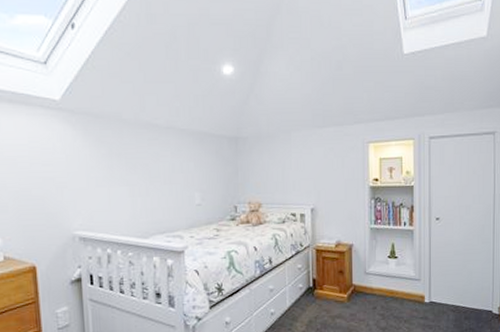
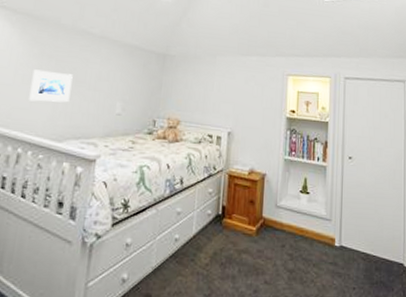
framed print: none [105,170,147,203] -> present [29,69,73,103]

